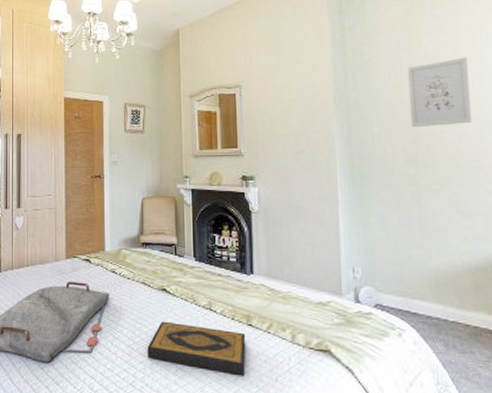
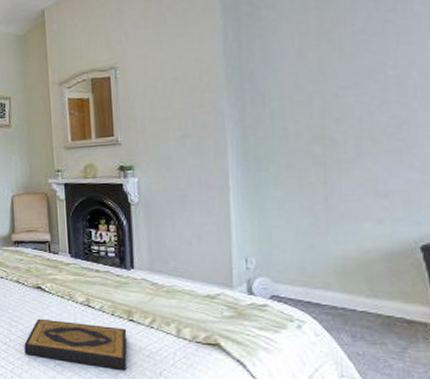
wall art: present [407,57,472,128] -> none [315,10,395,100]

